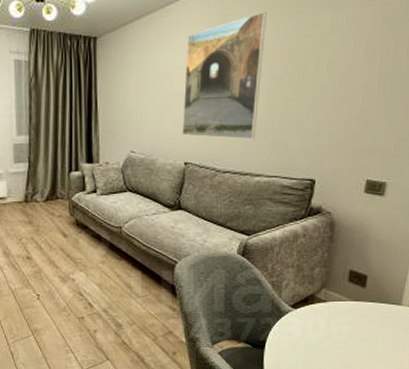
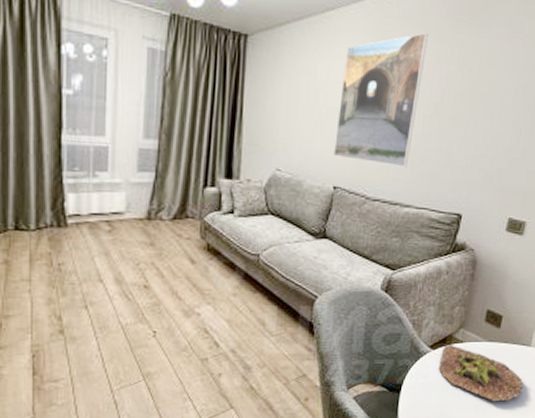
succulent plant: none [302,304,396,360] -> present [438,345,523,402]

